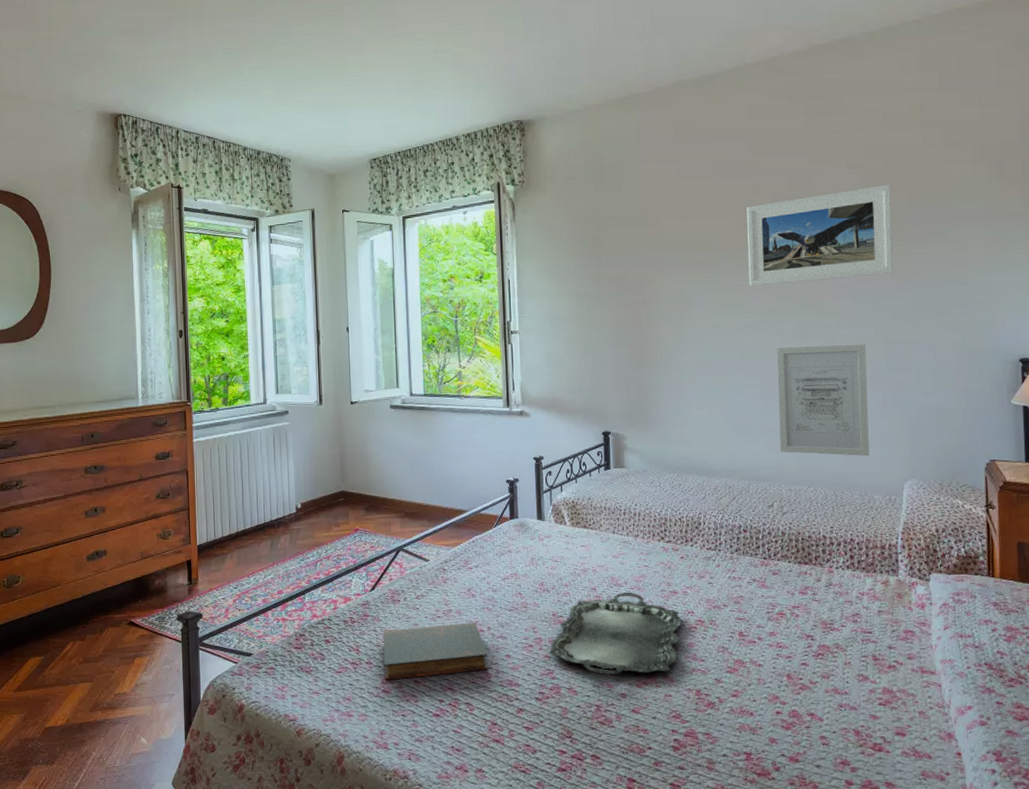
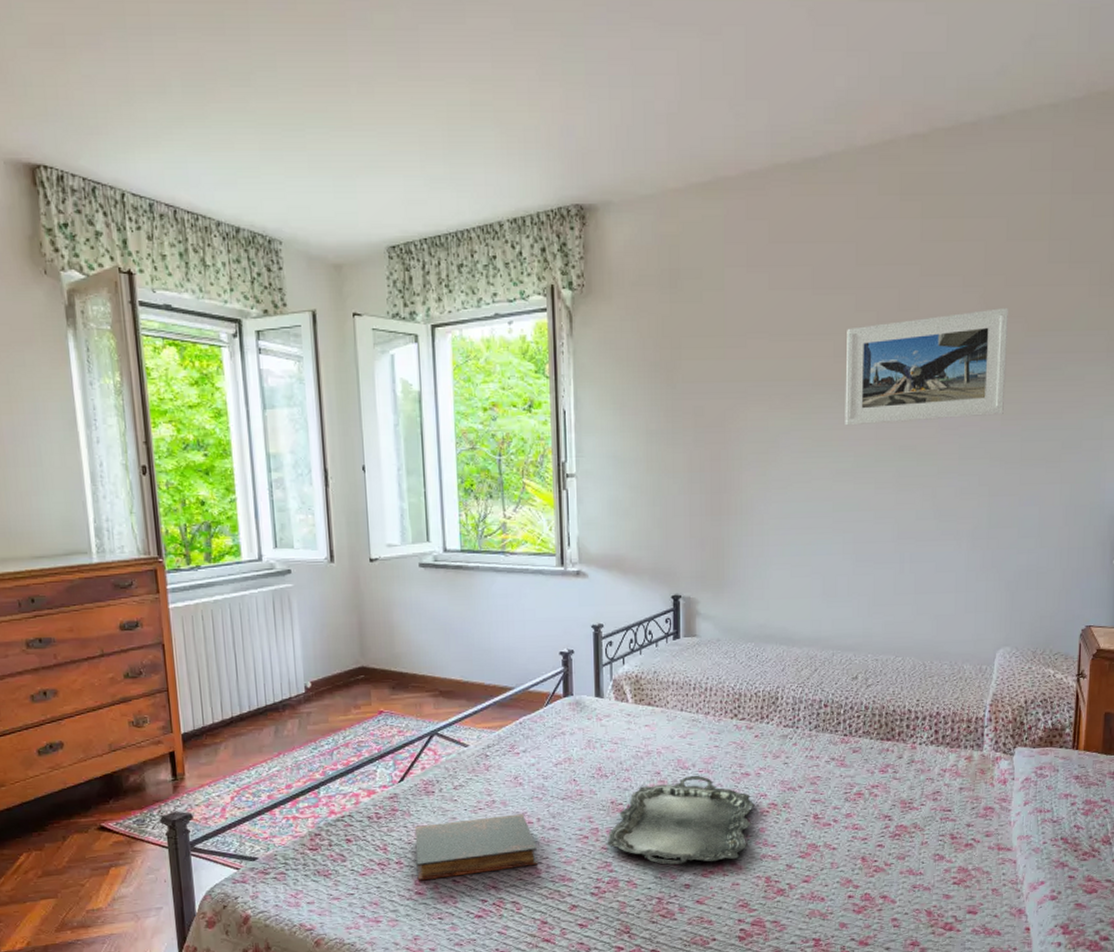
wall art: present [777,344,870,457] -> none [869,496,969,623]

